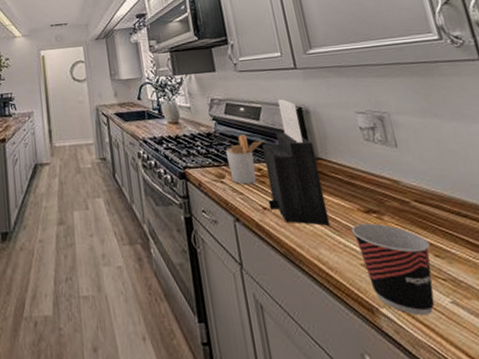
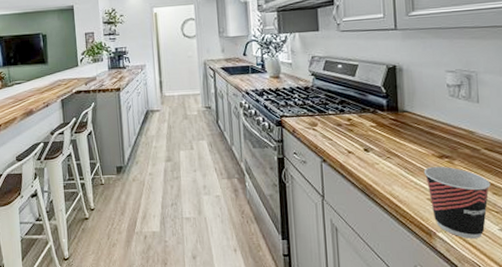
utensil holder: present [225,135,265,185] -> none [320,89,358,132]
knife block: present [262,99,330,226] -> none [353,58,406,167]

